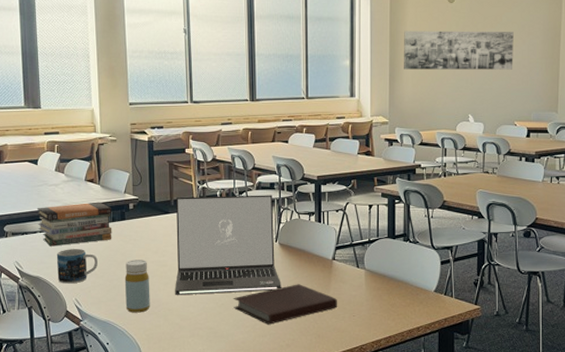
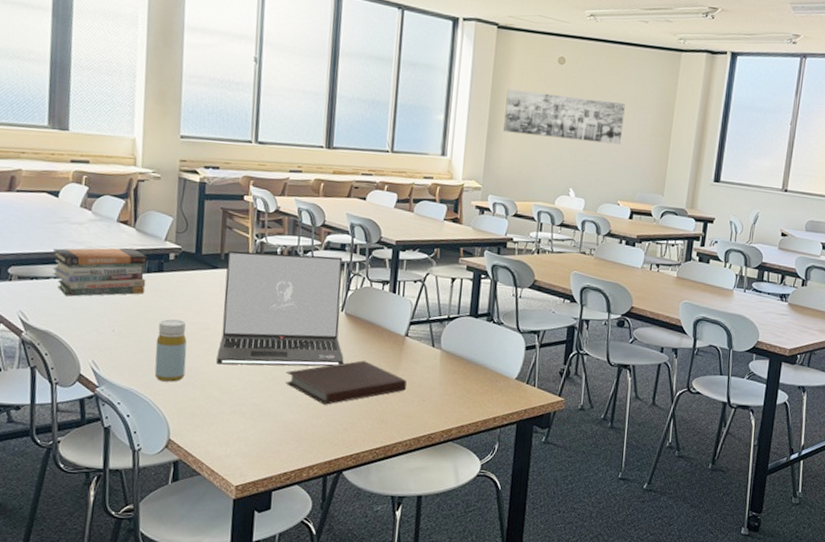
mug: present [56,249,98,284] -> none [71,300,125,343]

